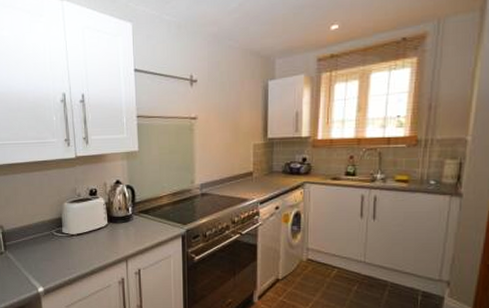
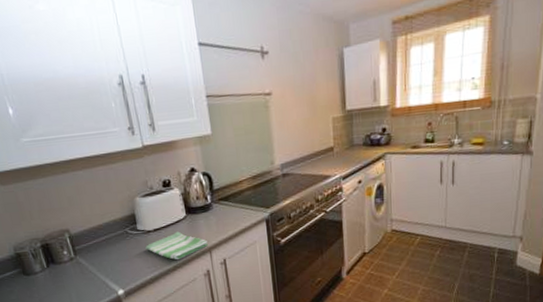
dish towel: none [68,238,126,264] -> present [145,231,209,260]

